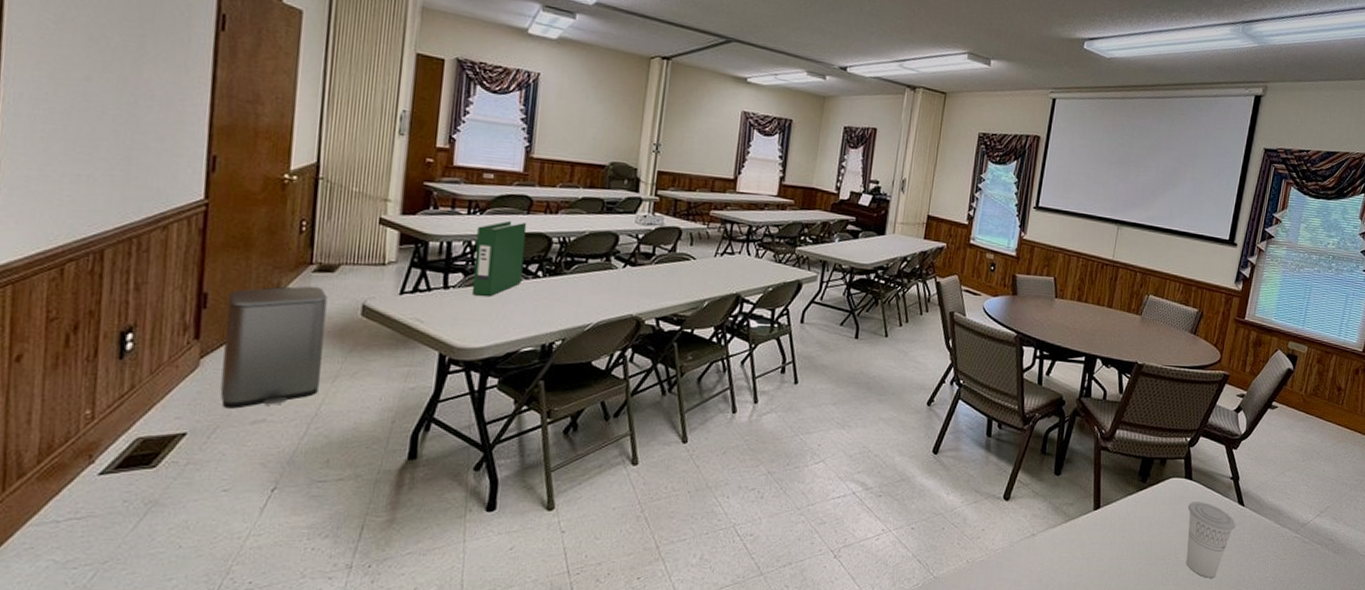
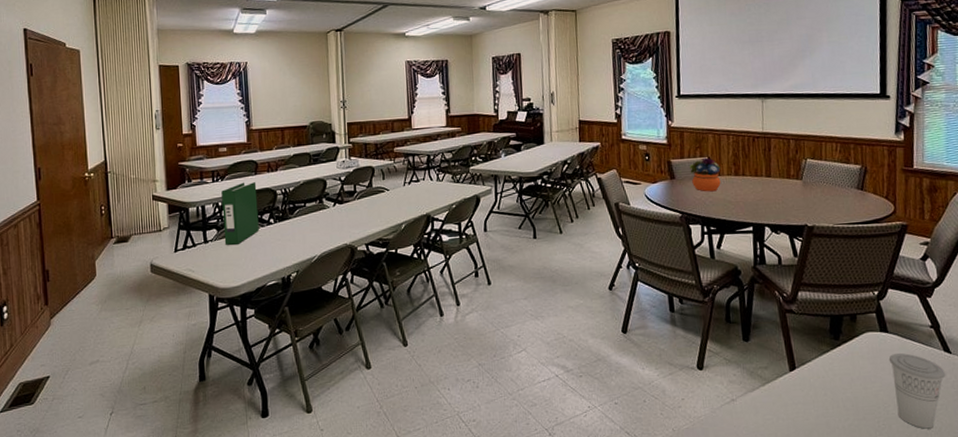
pedal bin: present [220,286,328,409] -> none [62,254,131,355]
flower arrangement: none [1033,277,1065,315] -> present [689,157,721,192]

